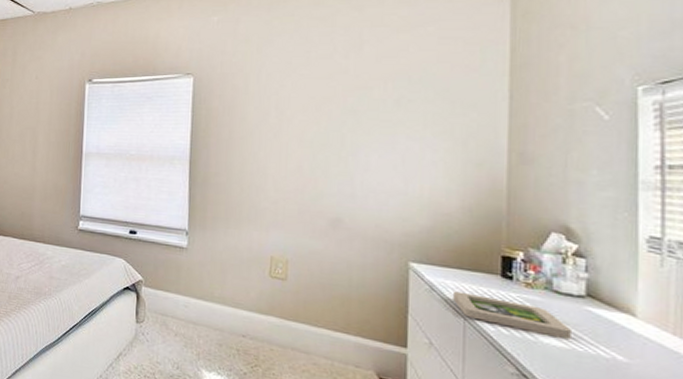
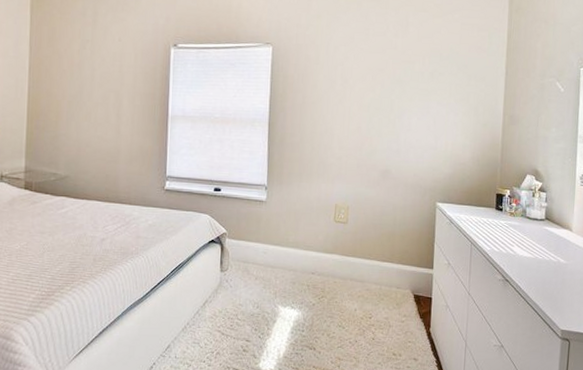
picture frame: present [453,291,571,339] -> none [465,222,536,251]

